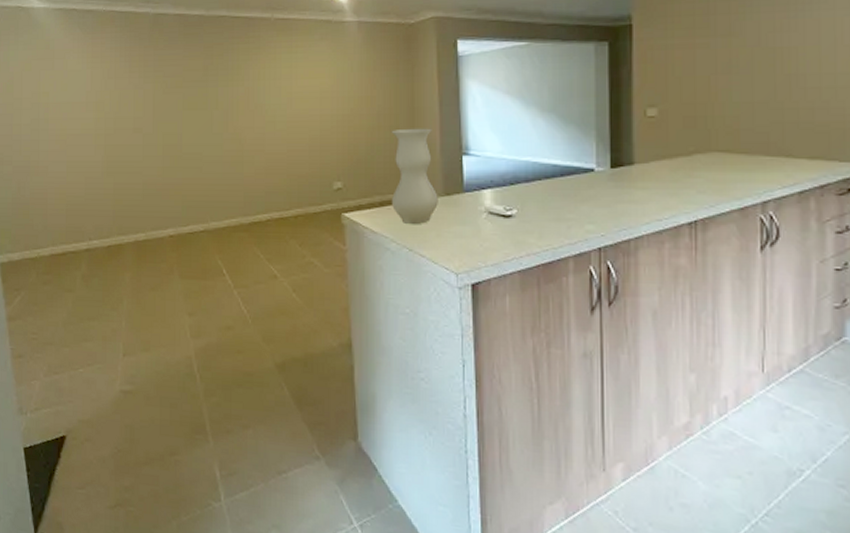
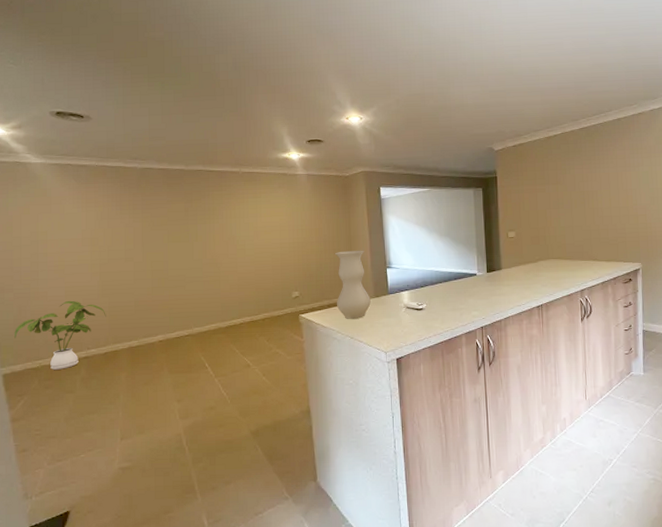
house plant: none [13,178,111,263] -> present [14,300,106,370]

